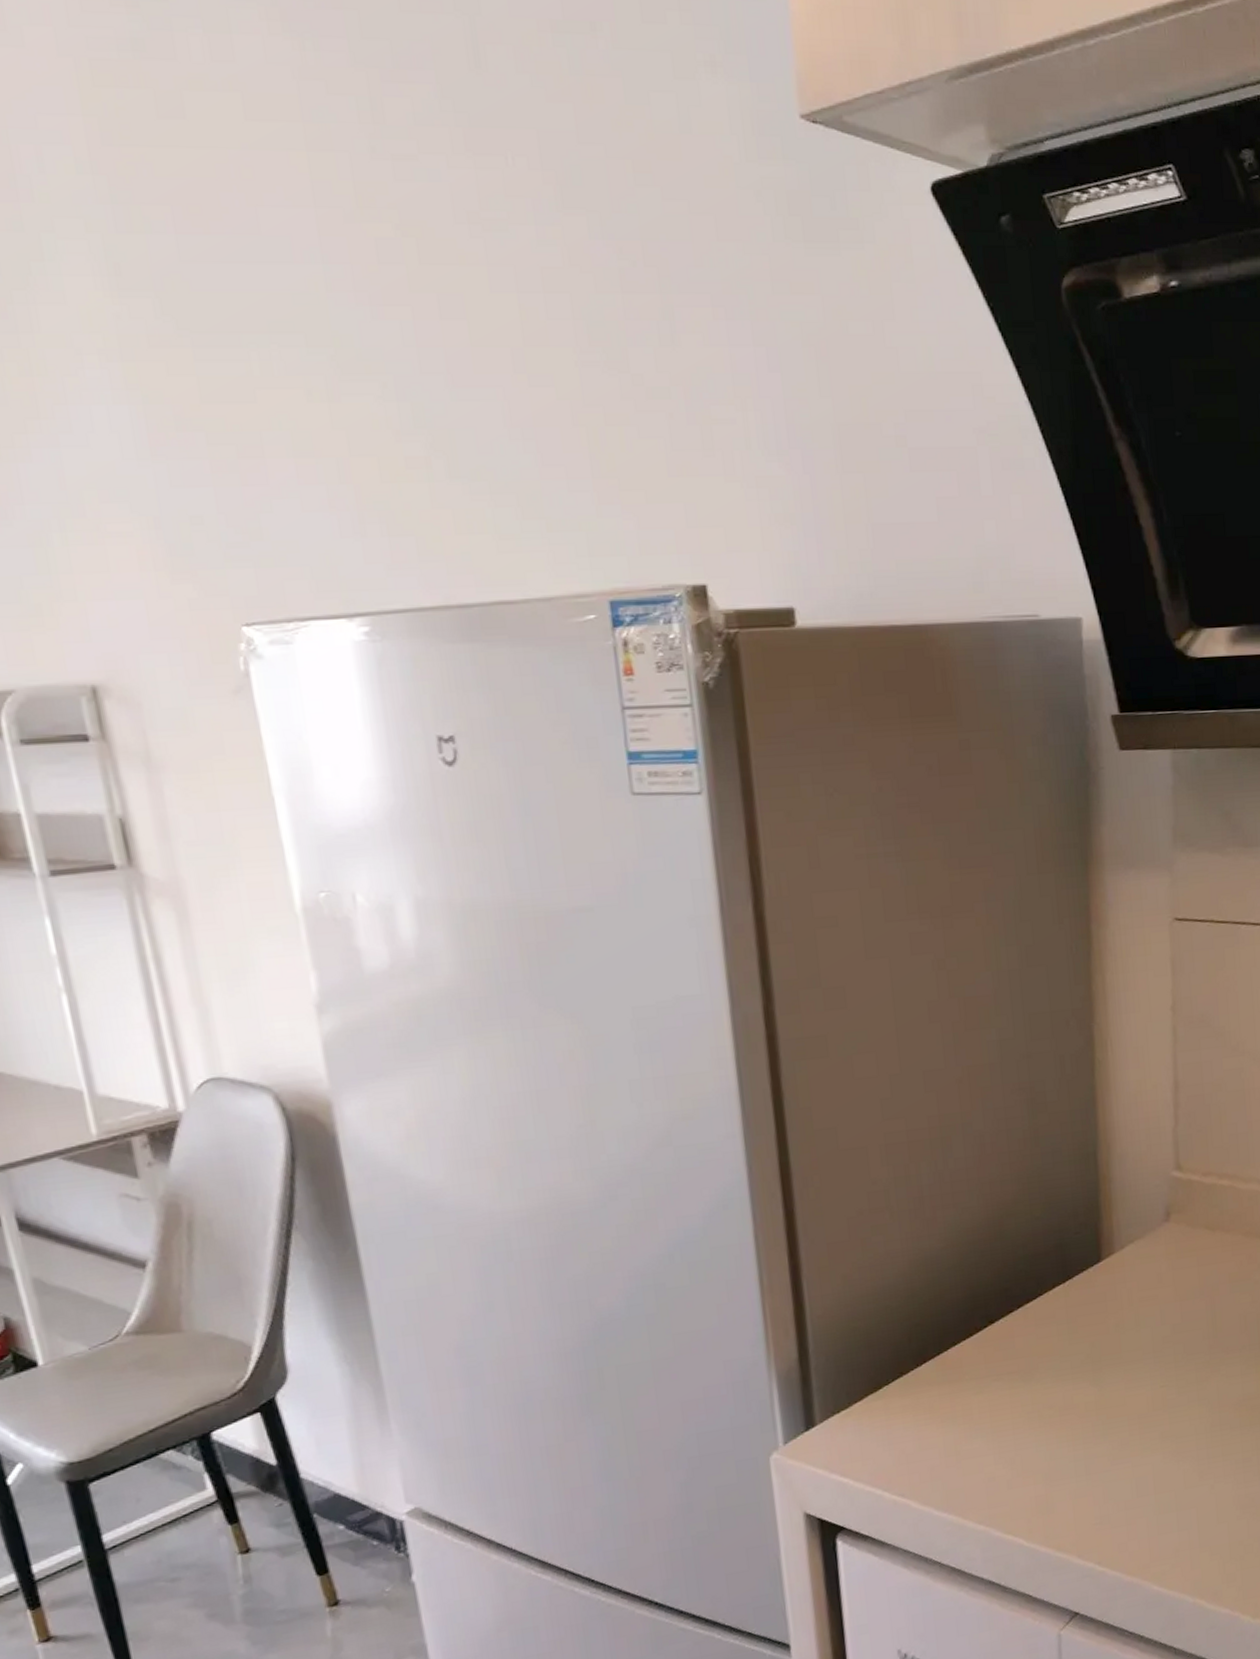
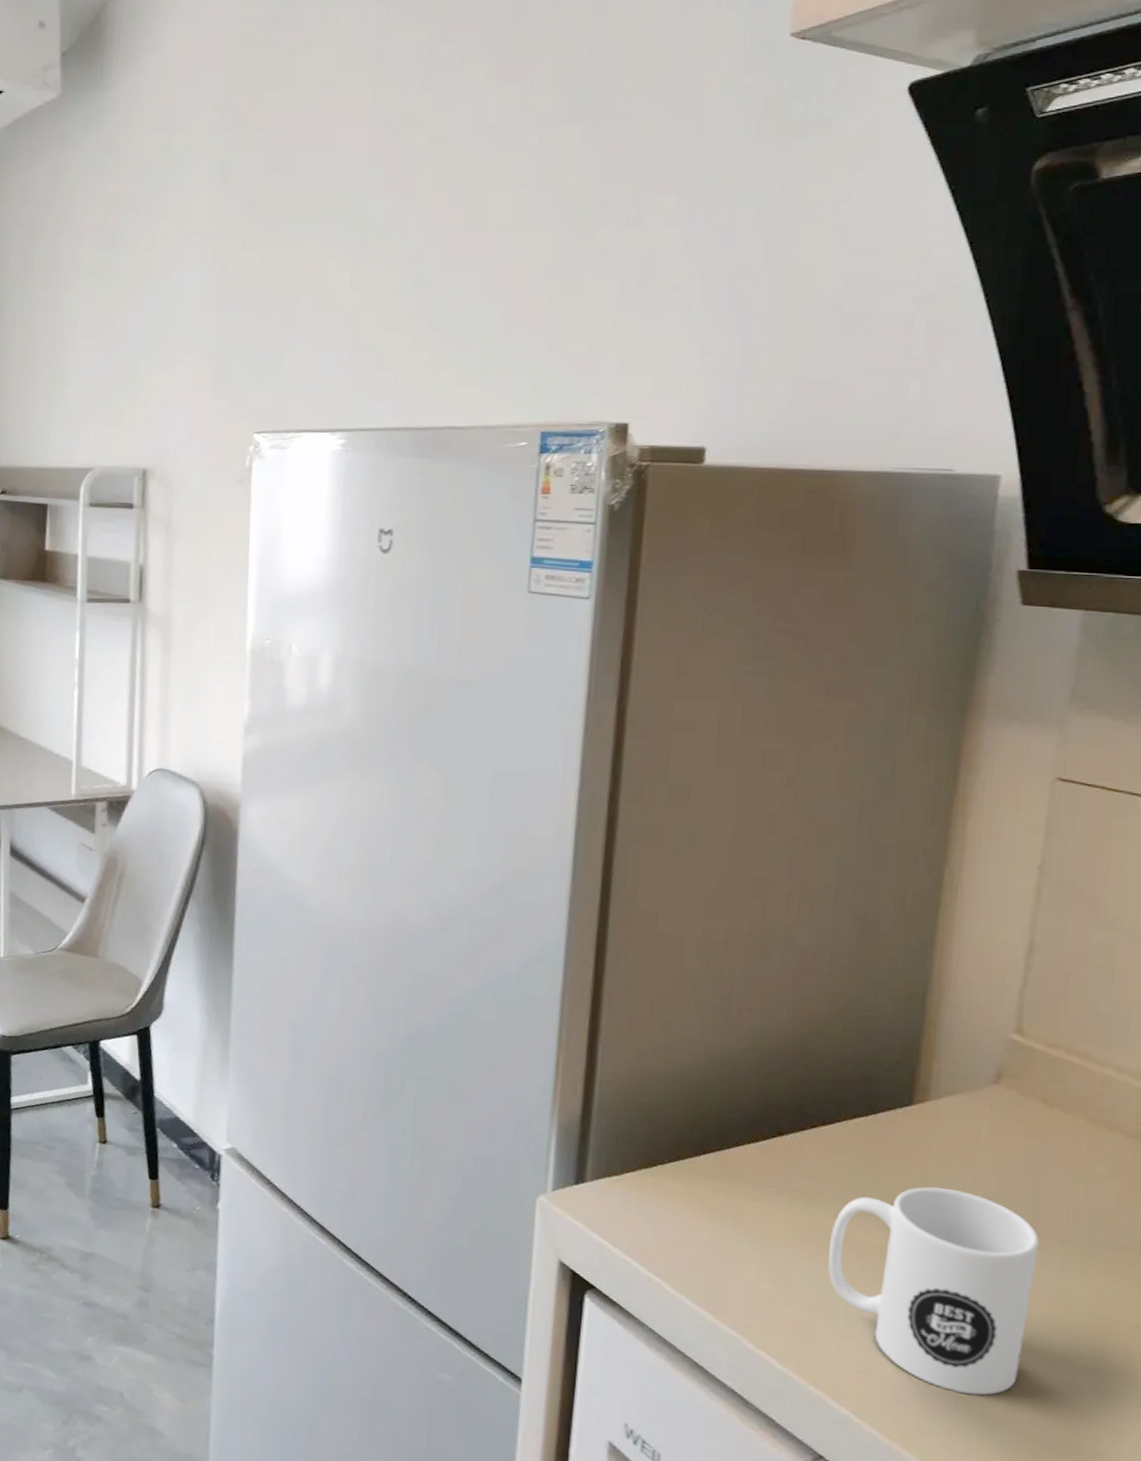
mug: none [1051,1329,1223,1515] -> present [828,1186,1039,1396]

